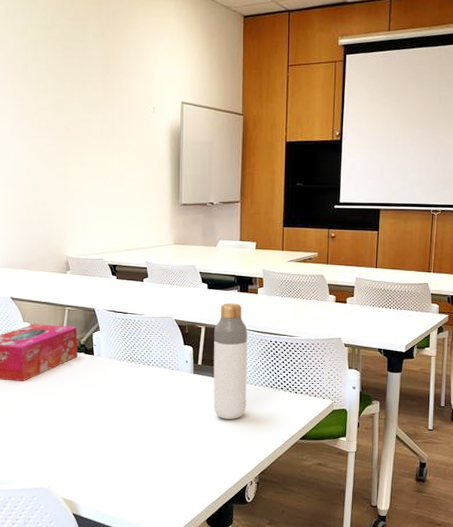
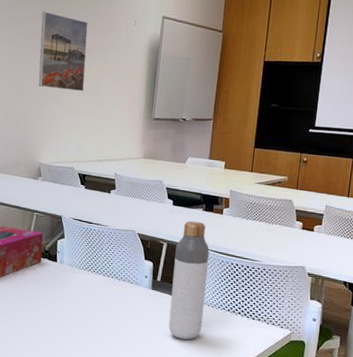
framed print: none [56,101,106,181] -> present [38,11,88,91]

